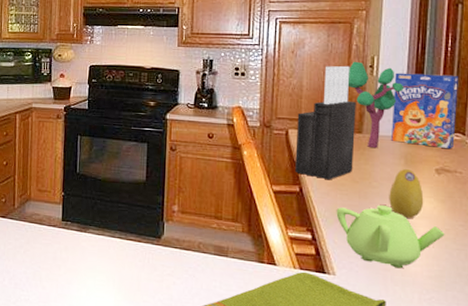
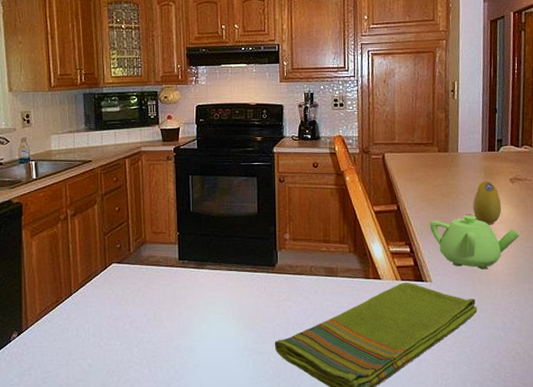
knife block: present [295,65,356,180] -> none [392,91,442,197]
plant: present [347,61,403,149] -> none [433,87,480,165]
cereal box: present [392,72,458,150] -> none [472,94,525,160]

